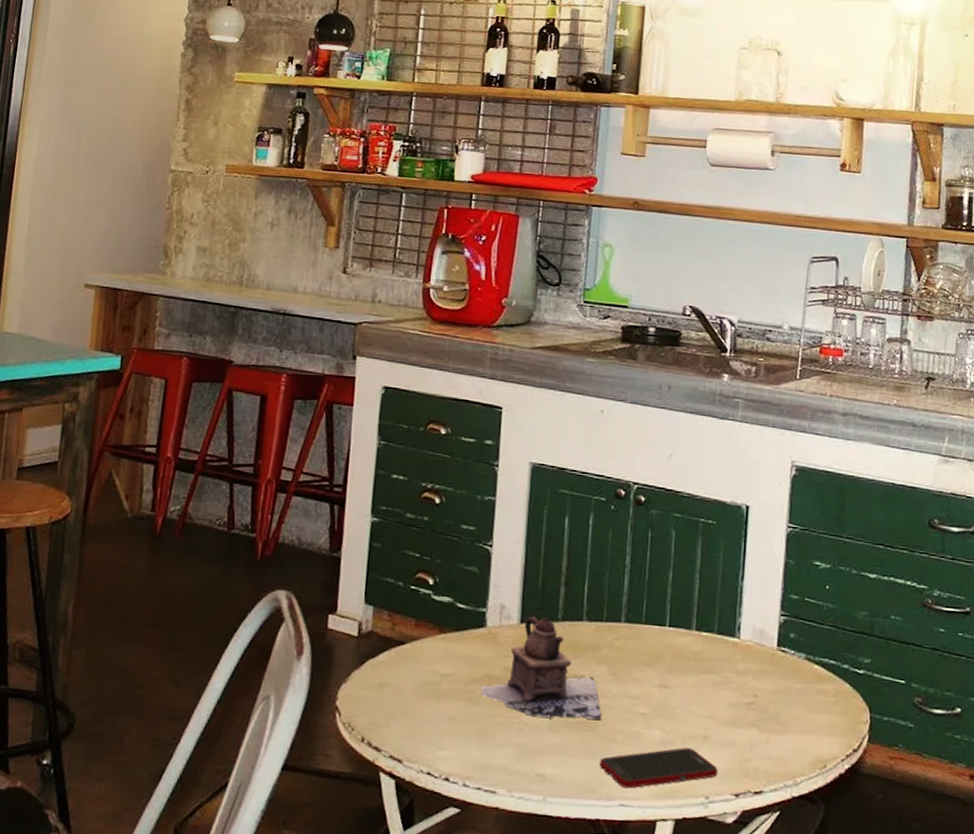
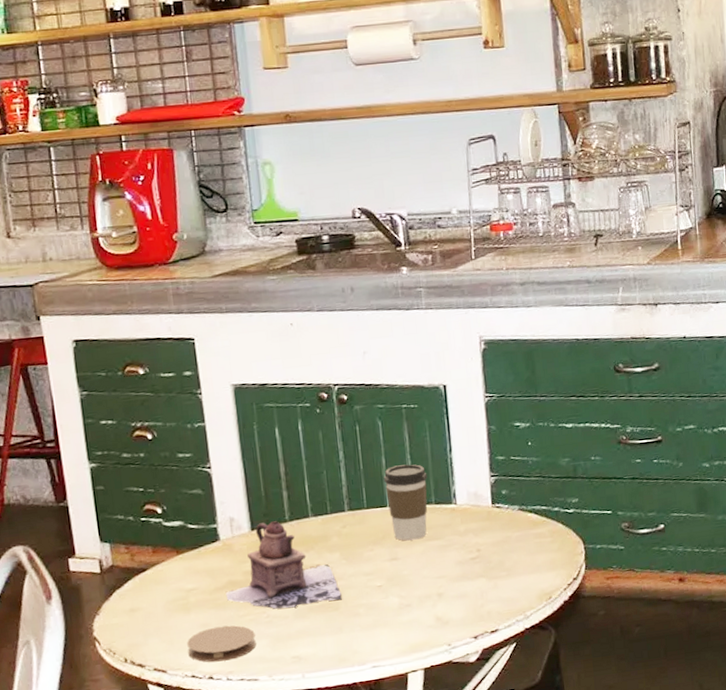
coaster: none [428,722,503,764] -> present [187,625,256,662]
cell phone: present [599,747,719,789] -> none [347,606,456,652]
coffee cup: none [667,583,714,670] -> present [383,464,428,541]

